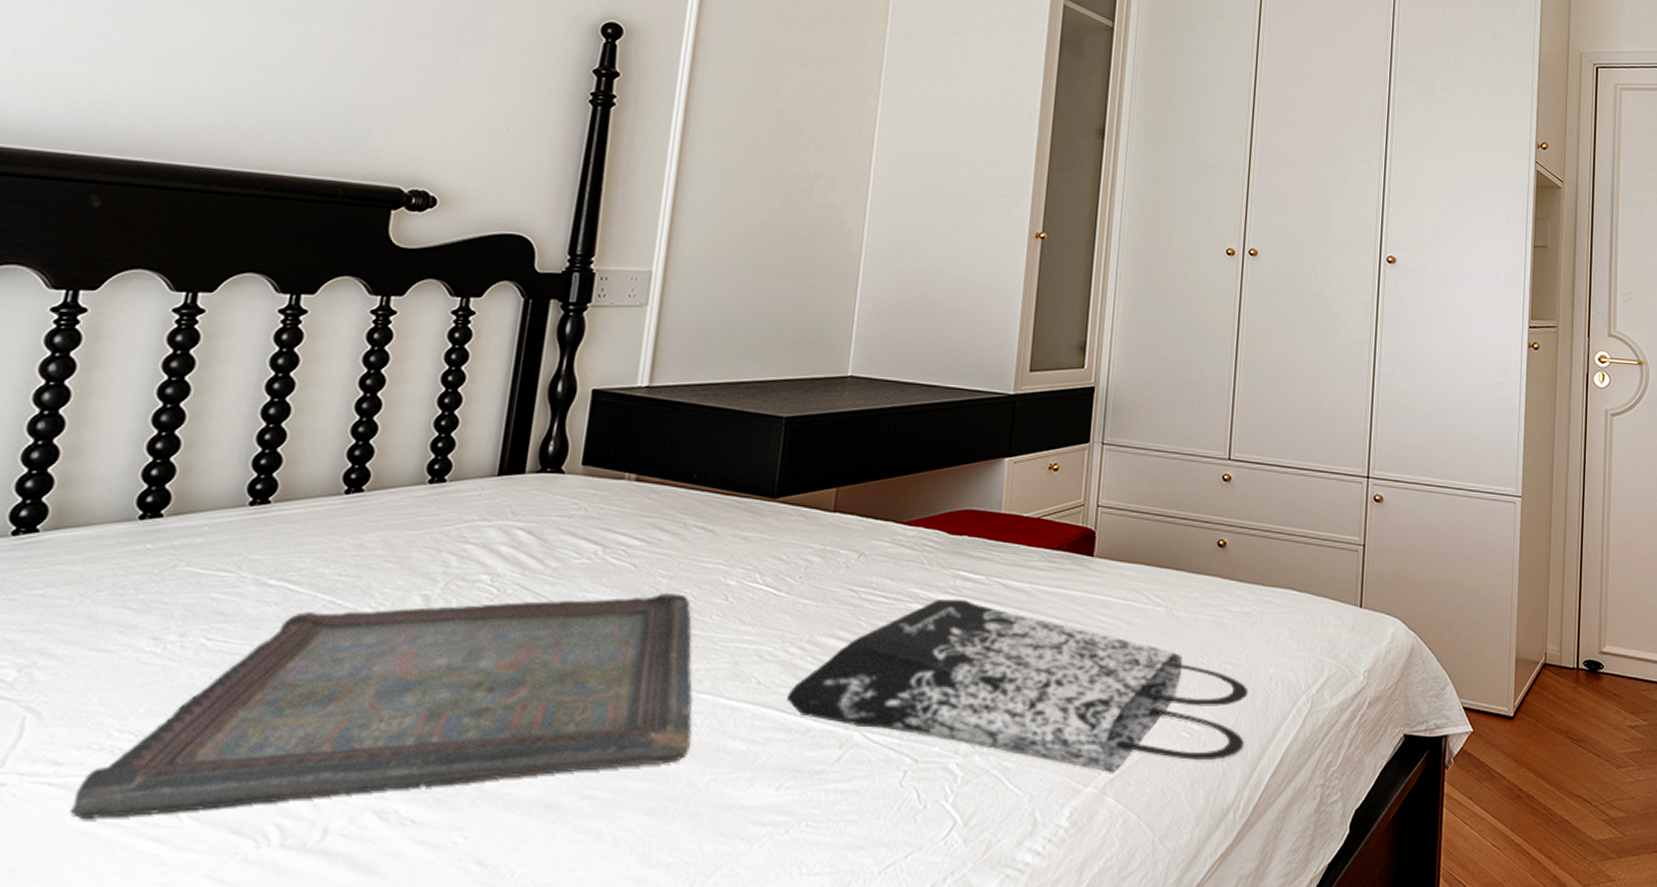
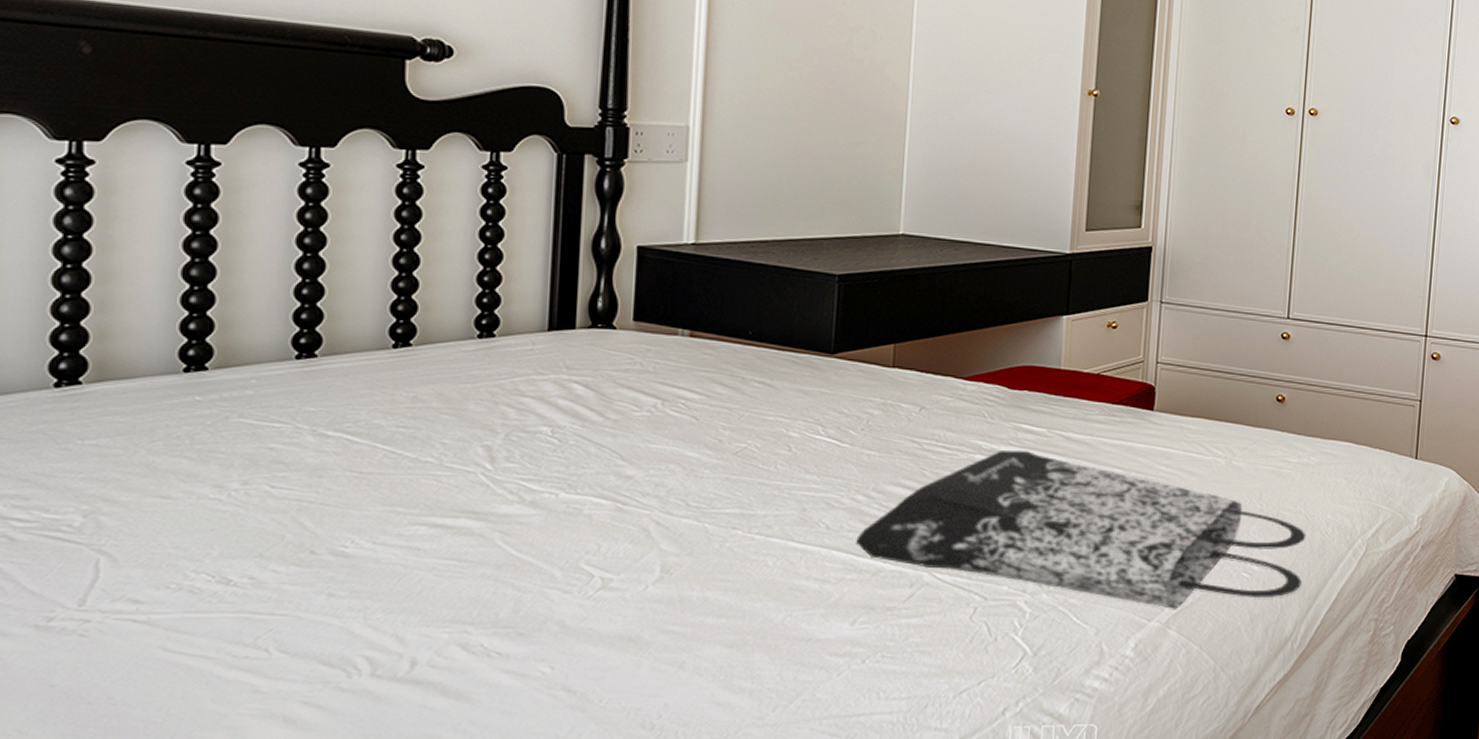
serving tray: present [69,593,692,820] -> none [158,444,764,653]

